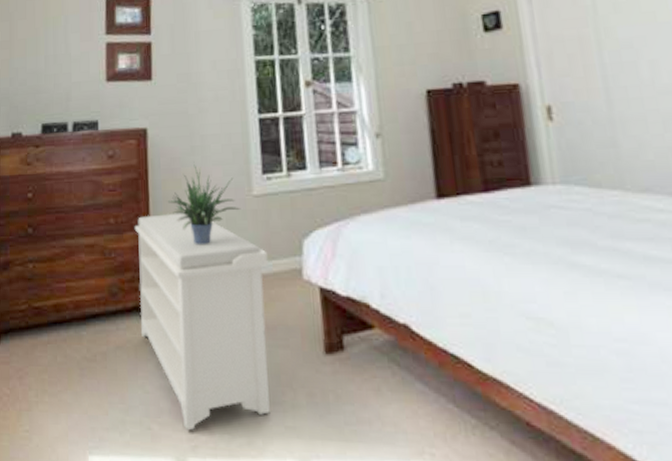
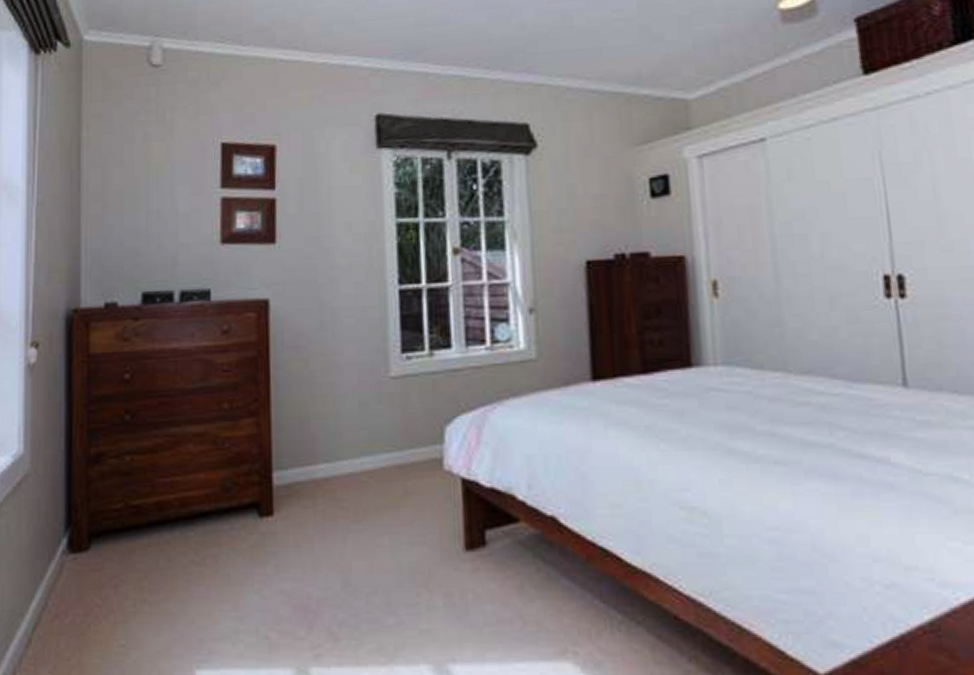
bench: present [134,212,270,431] -> none [252,396,406,639]
potted plant: present [167,162,241,246] -> none [291,338,376,433]

